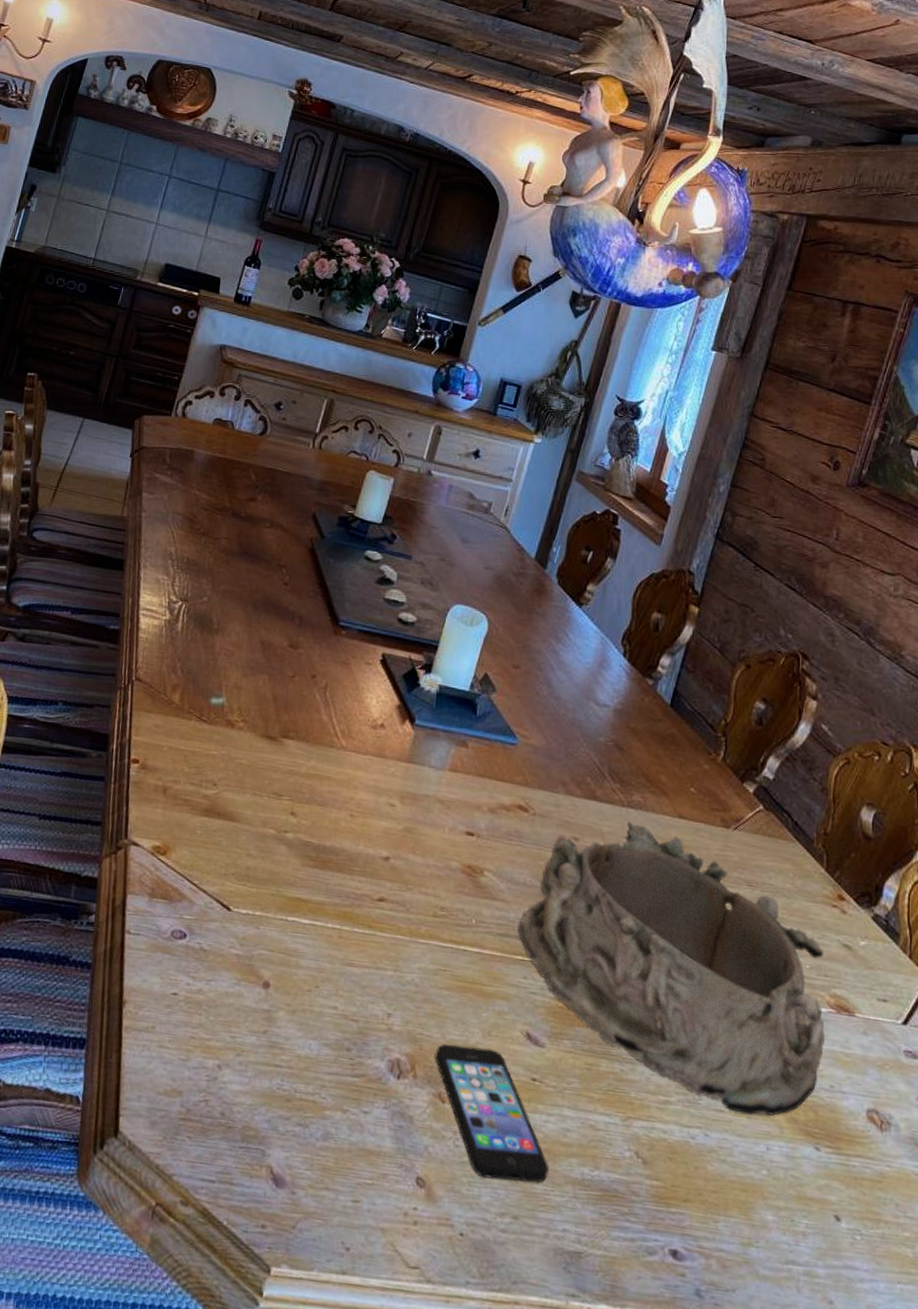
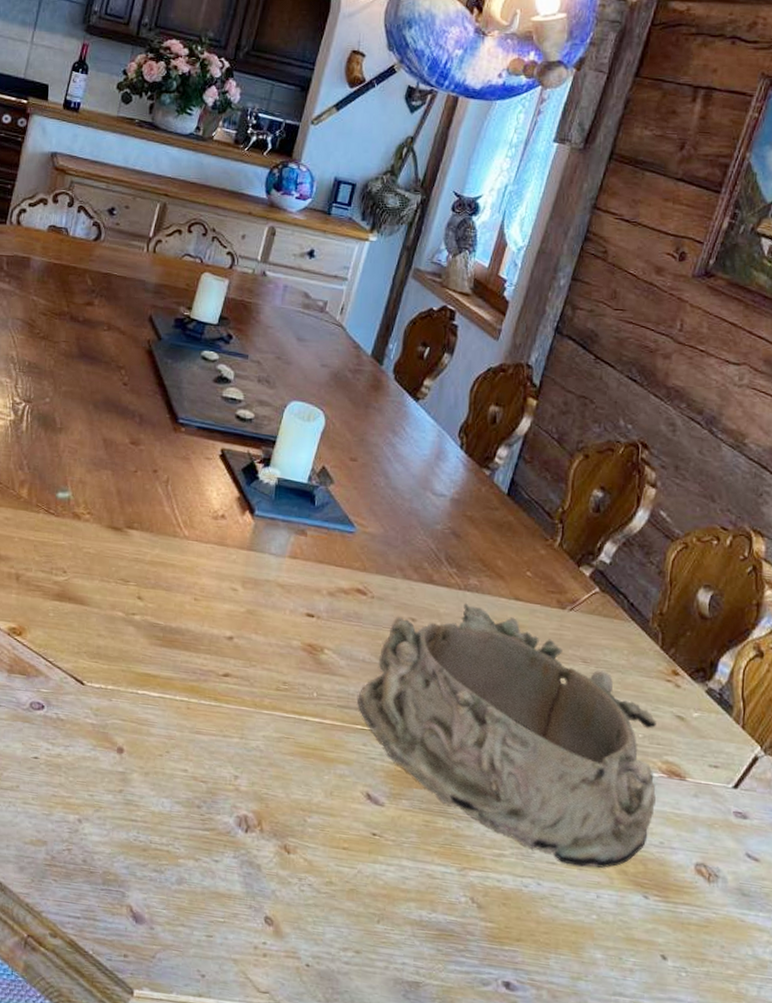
smartphone: present [435,1044,548,1183] -> none [280,802,388,923]

